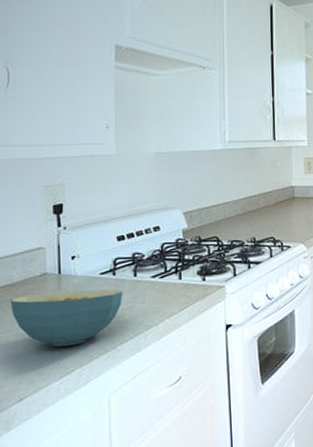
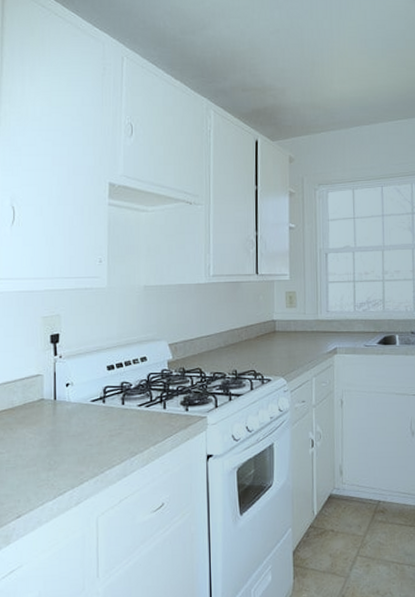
cereal bowl: present [10,289,123,347] -> none [11,415,112,469]

